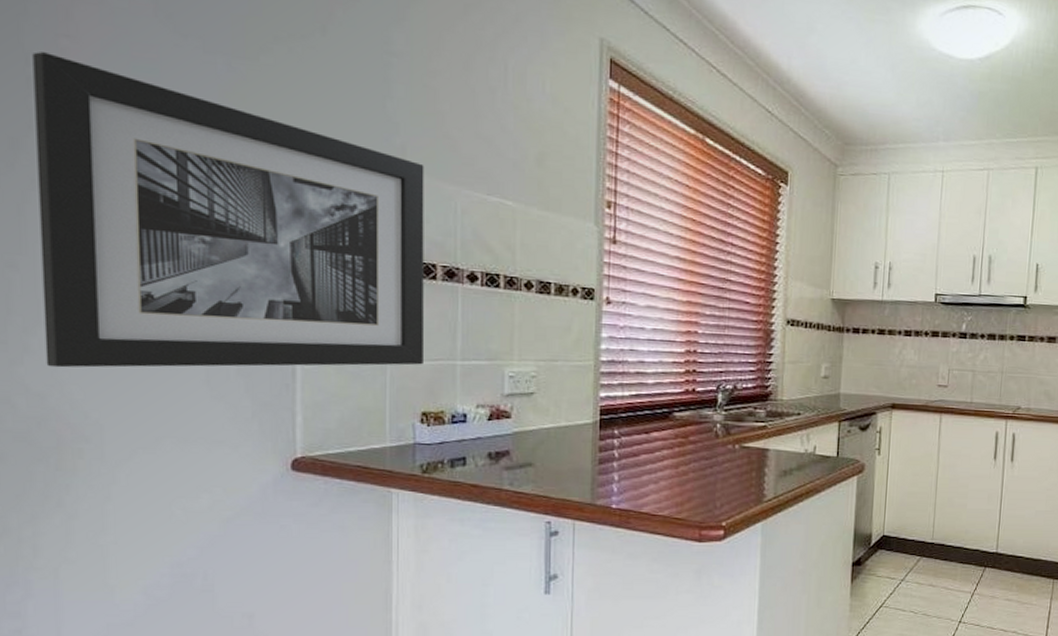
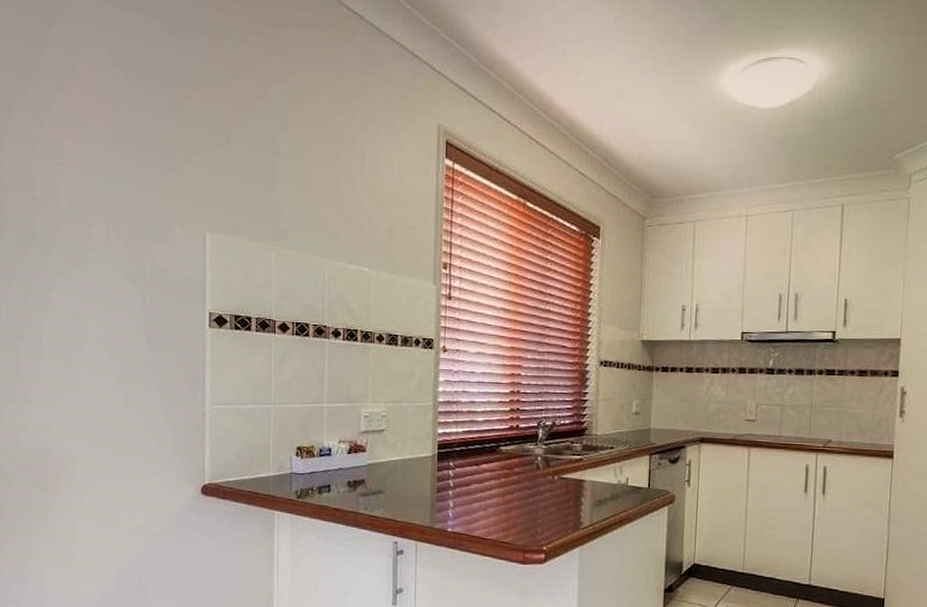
wall art: present [32,52,424,368] -> none [37,178,301,414]

